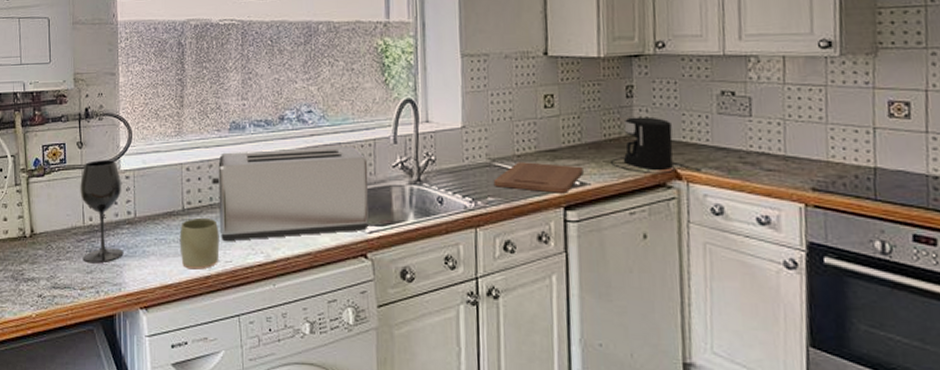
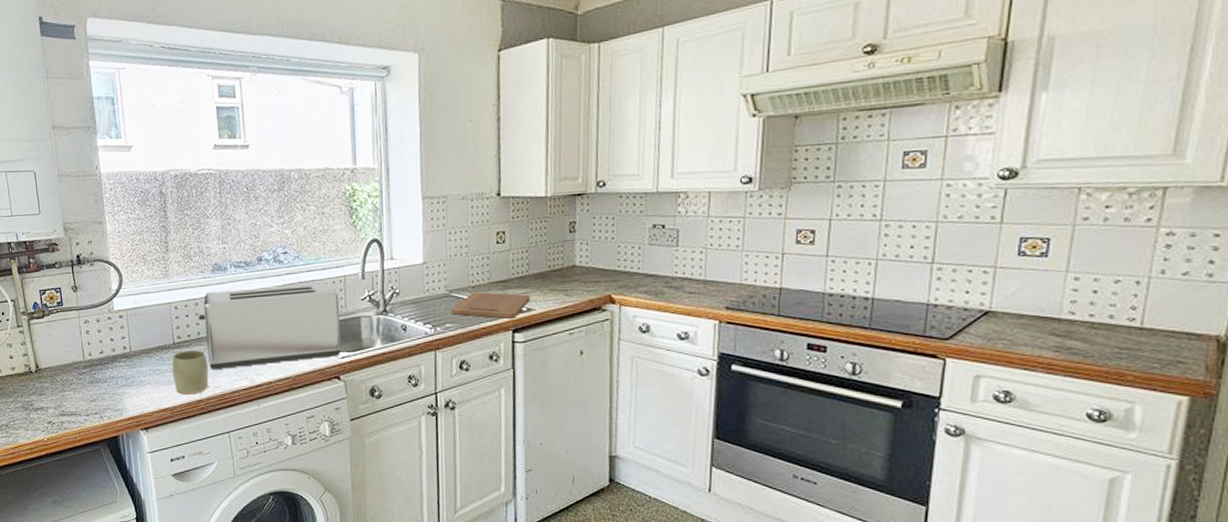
wineglass: present [80,160,124,262] -> none [77,301,123,392]
coffee maker: present [611,116,703,175] -> none [554,249,634,300]

